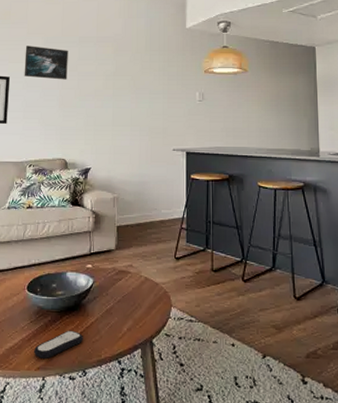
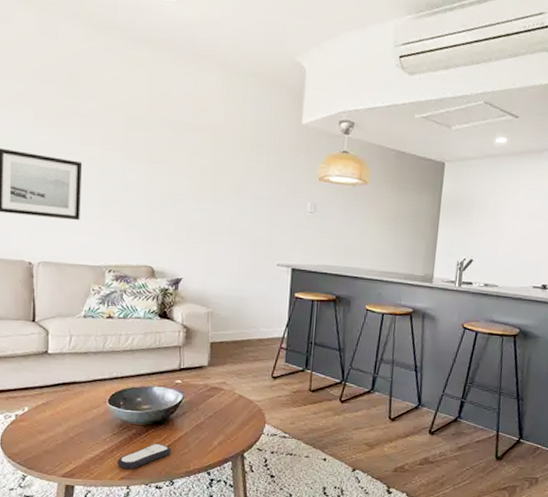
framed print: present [24,46,68,80] -> none [100,125,157,173]

